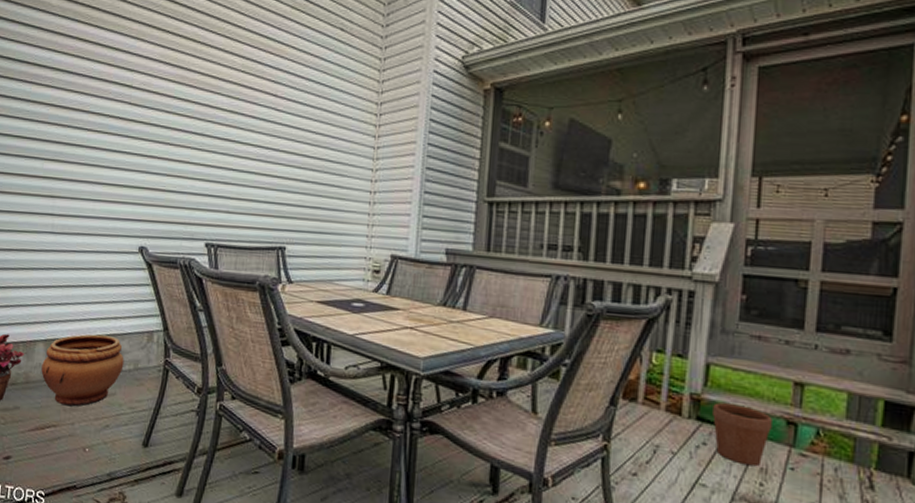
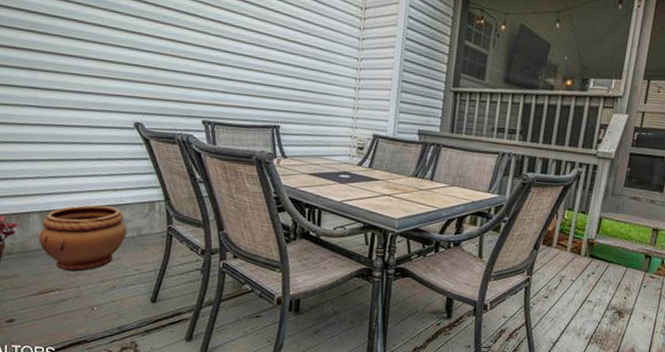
flowerpot: present [712,402,772,467] -> none [600,244,637,287]

